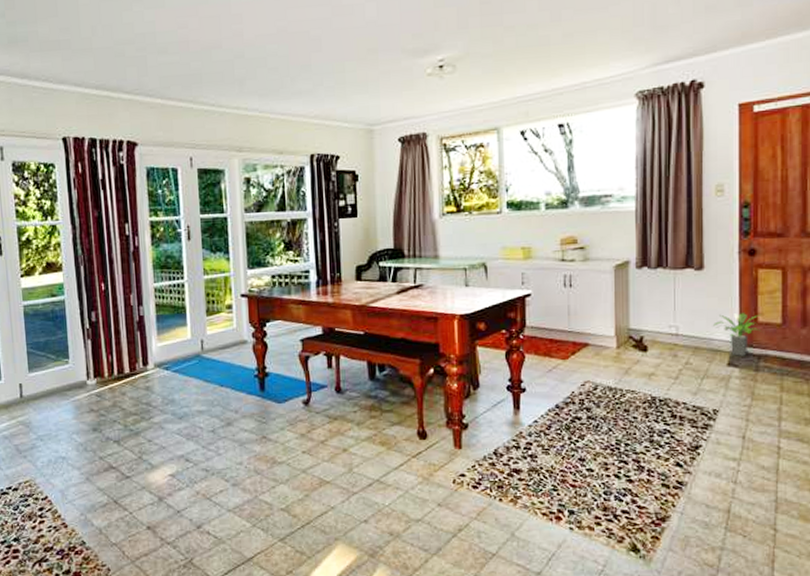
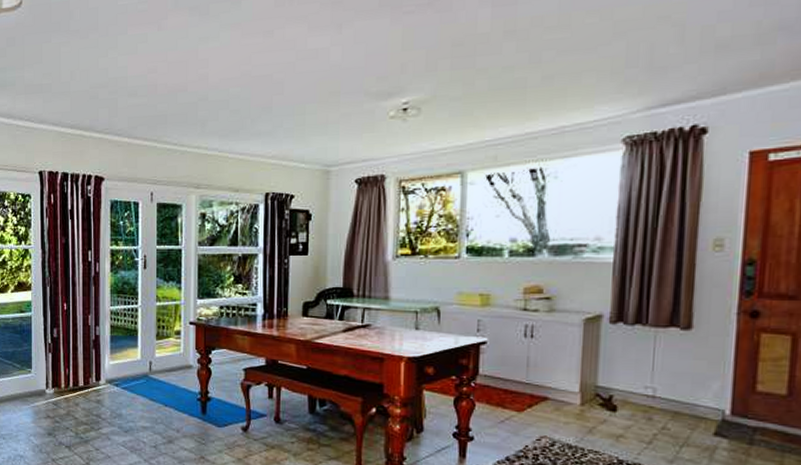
potted plant: present [713,312,762,356] -> none [699,378,762,427]

